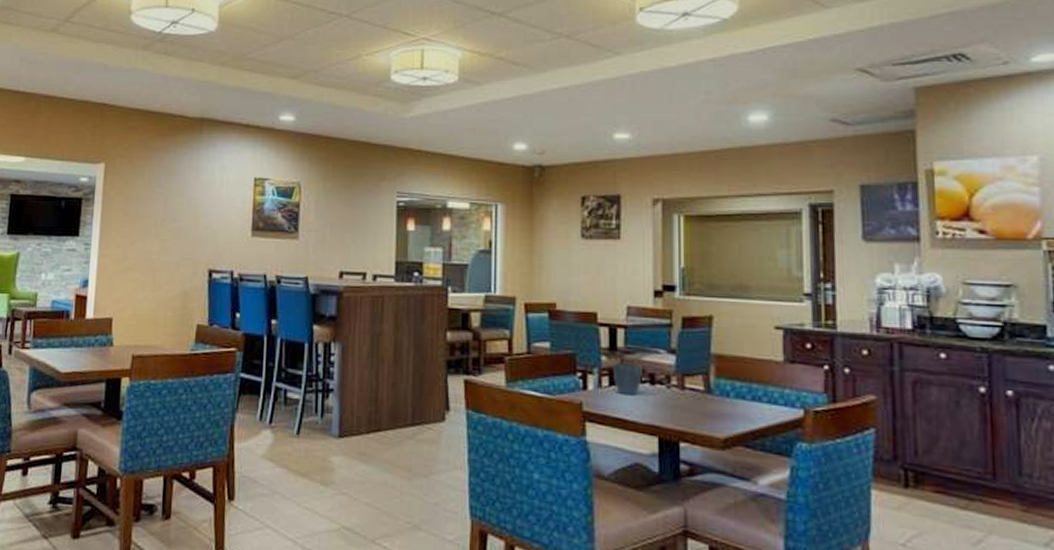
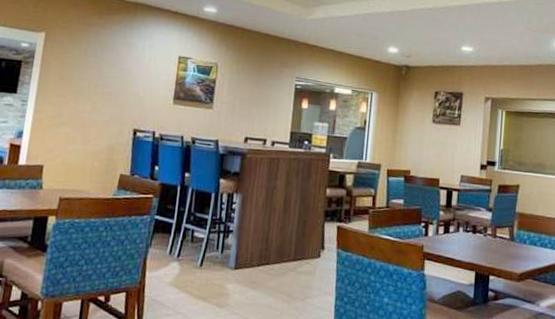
cup: present [613,362,642,396] -> none [447,216,468,242]

